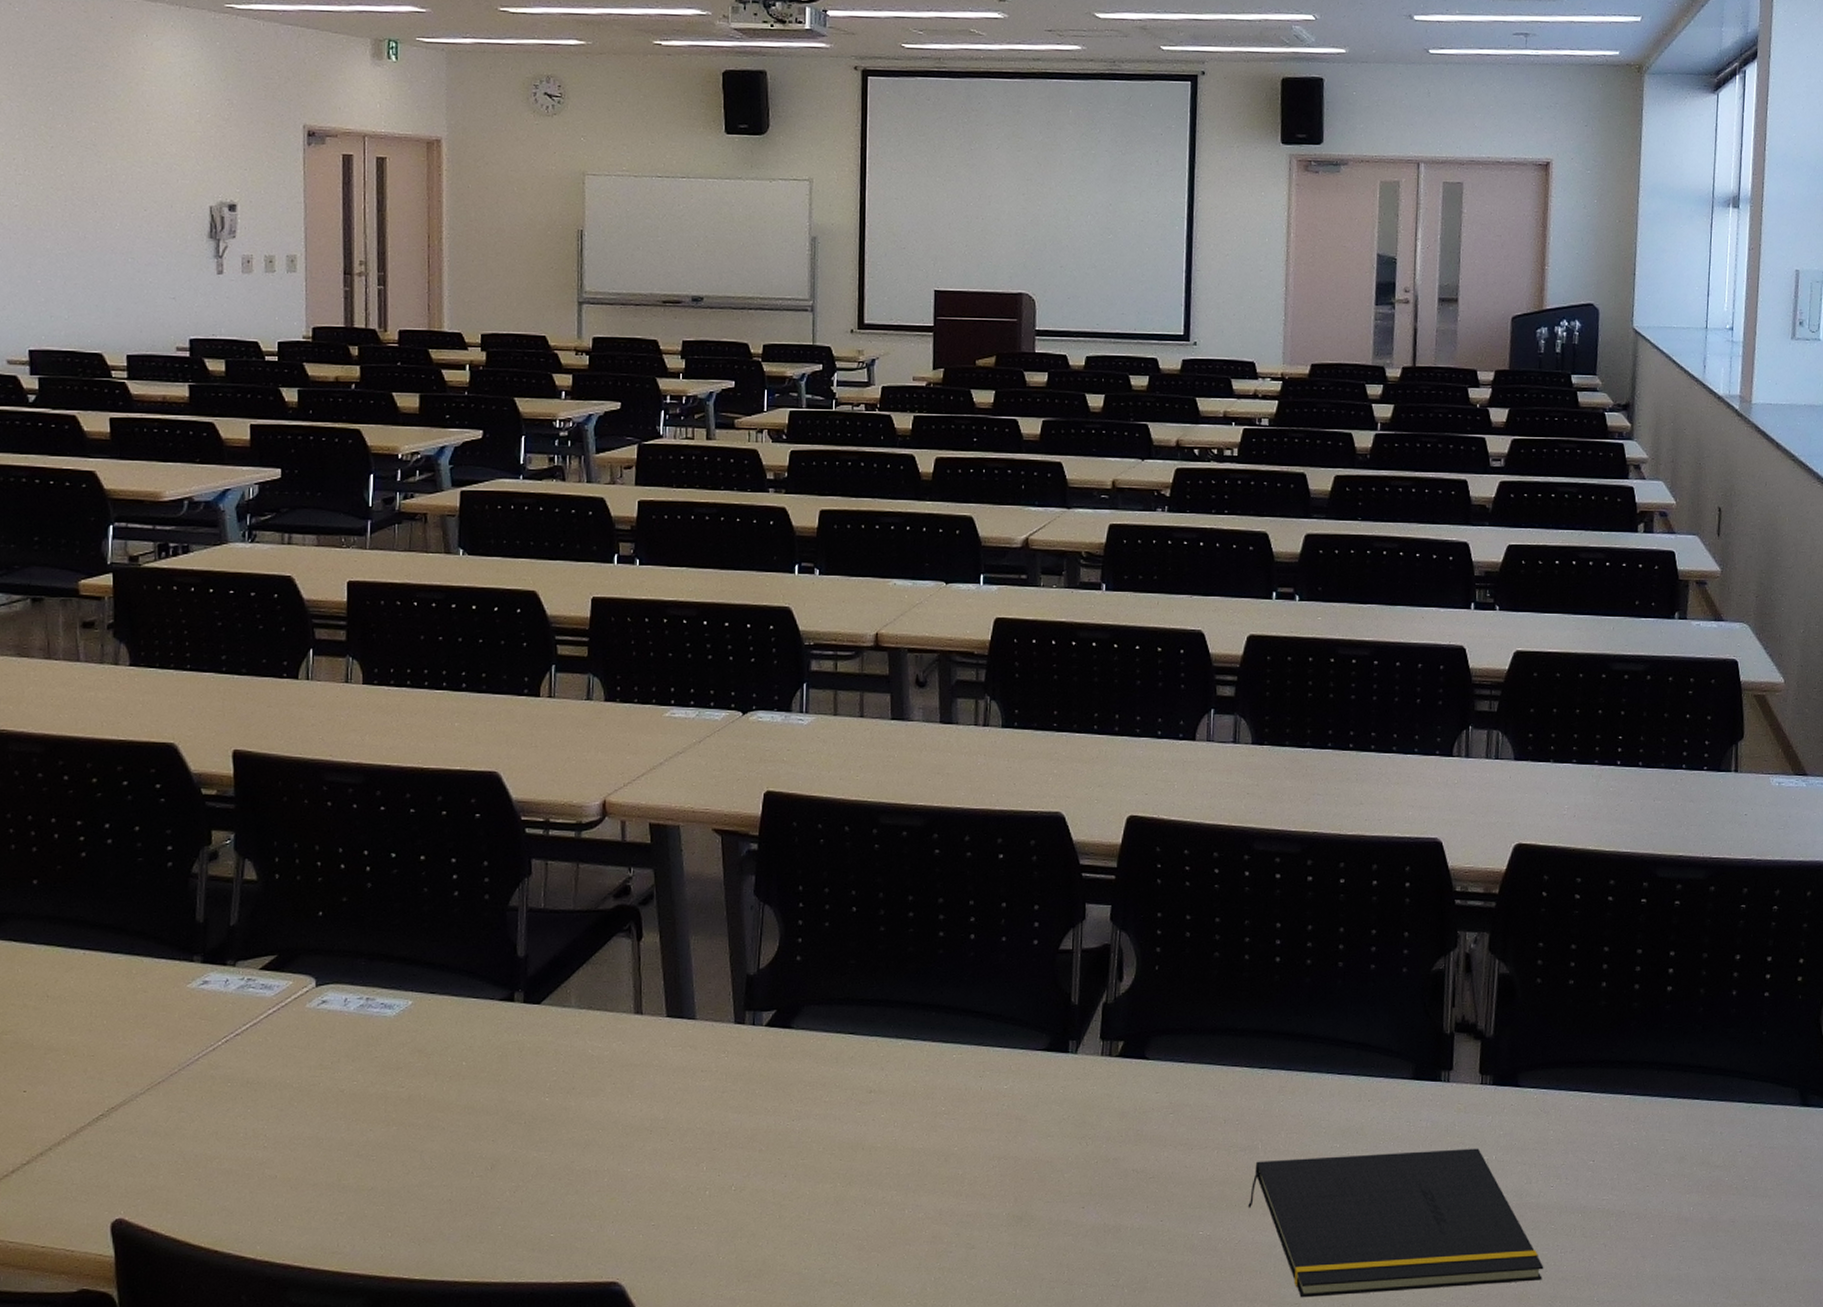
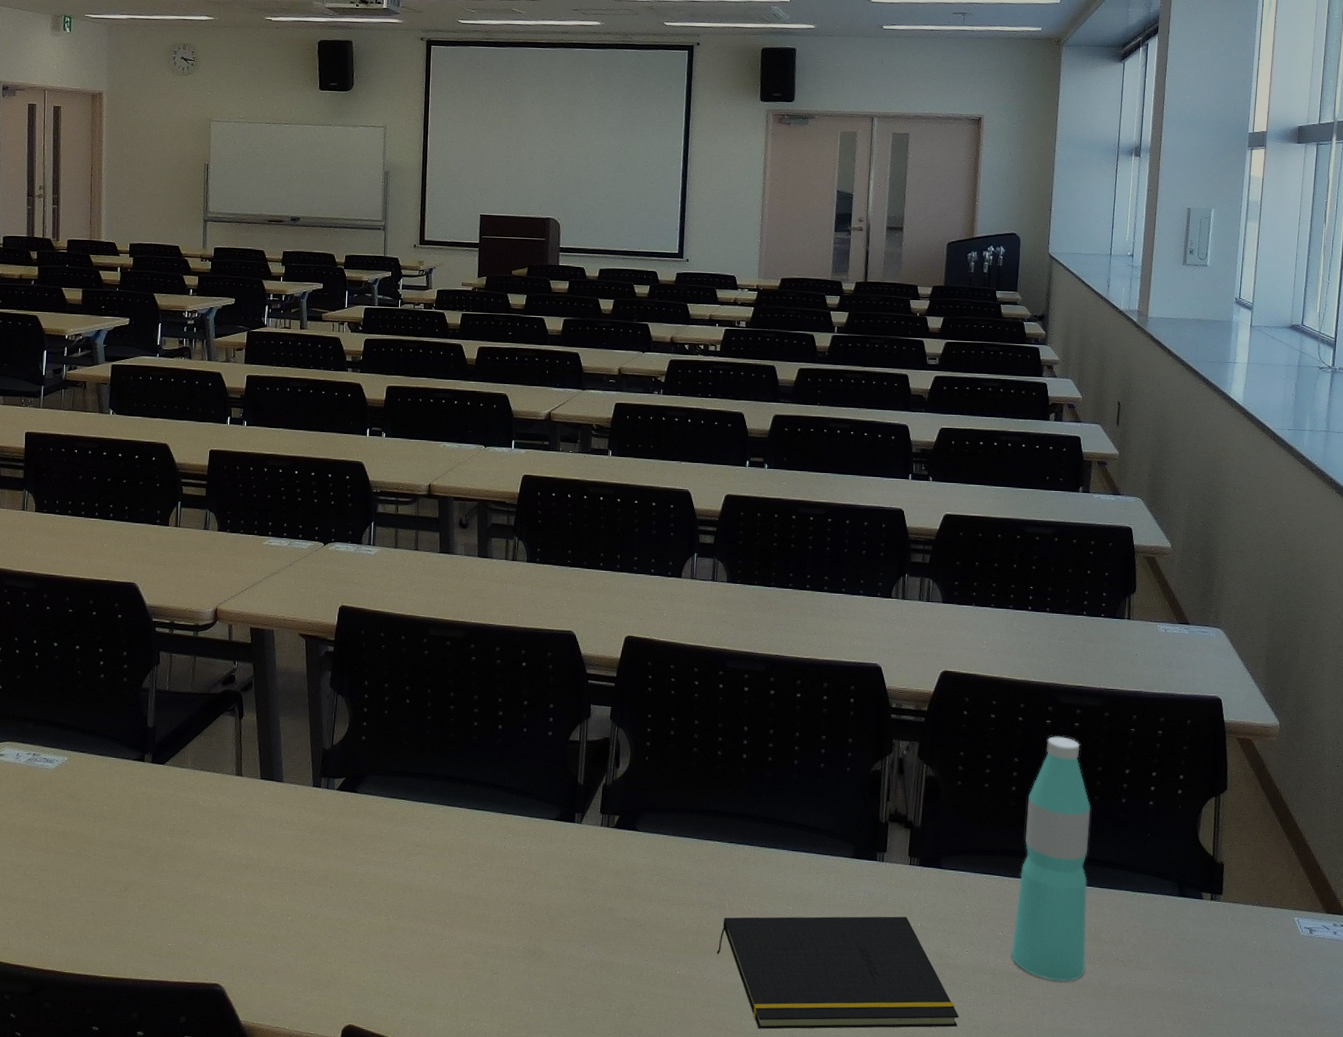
water bottle: none [1605,918,1696,1217] -> present [1011,736,1091,982]

